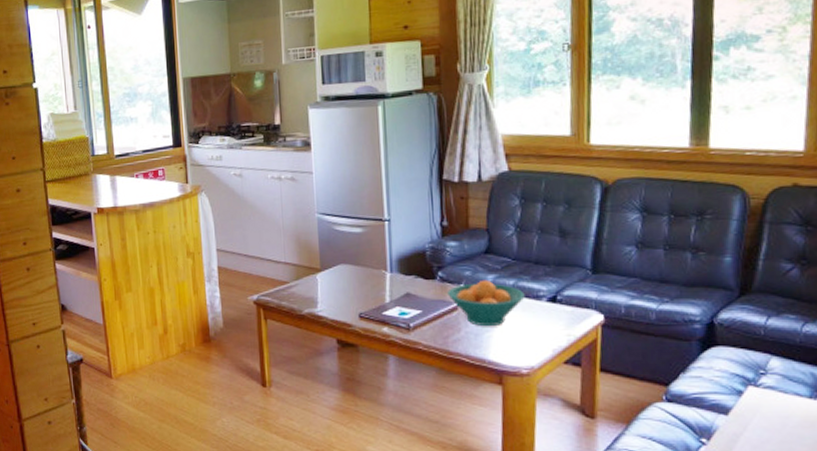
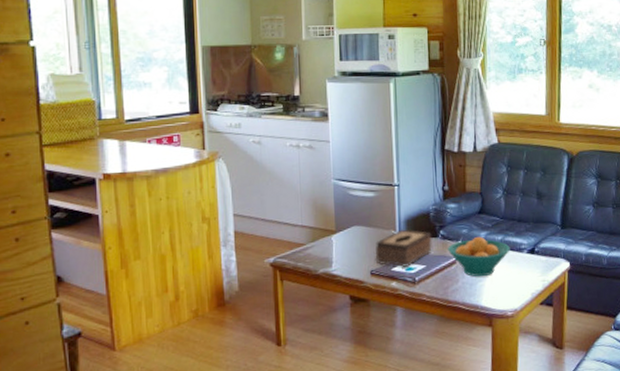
tissue box: none [364,269,430,311] -> present [375,229,433,267]

